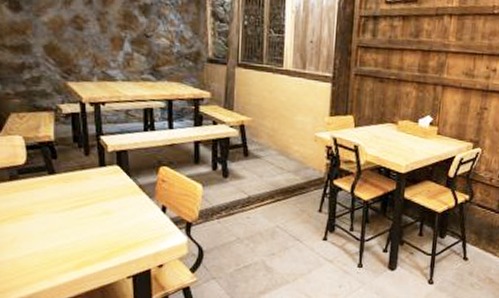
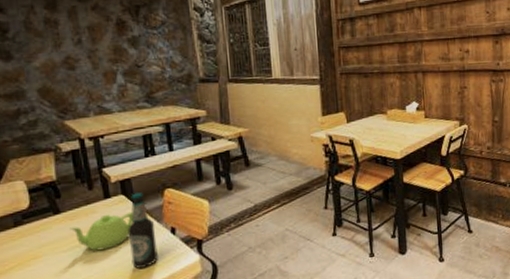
teapot: none [63,182,127,217] -> present [69,211,134,251]
bottle: none [119,166,147,241] -> present [127,192,158,269]

